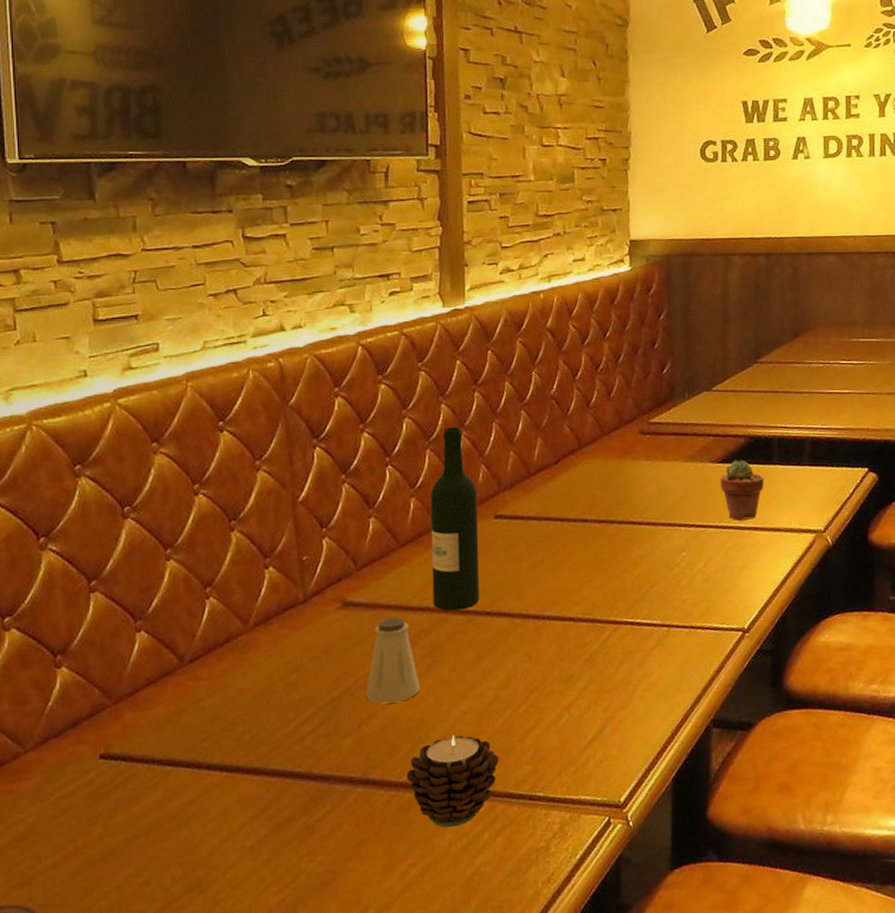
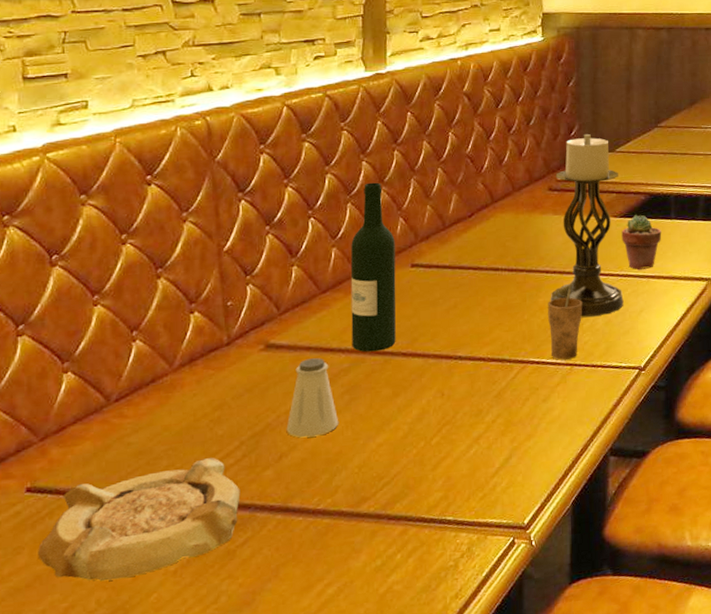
ashtray: none [112,724,319,856] -> present [38,458,240,582]
candle: present [406,734,499,828] -> none [324,465,412,551]
cup: none [641,537,680,621] -> present [548,284,583,360]
candle holder: none [644,371,724,573] -> present [550,133,624,317]

